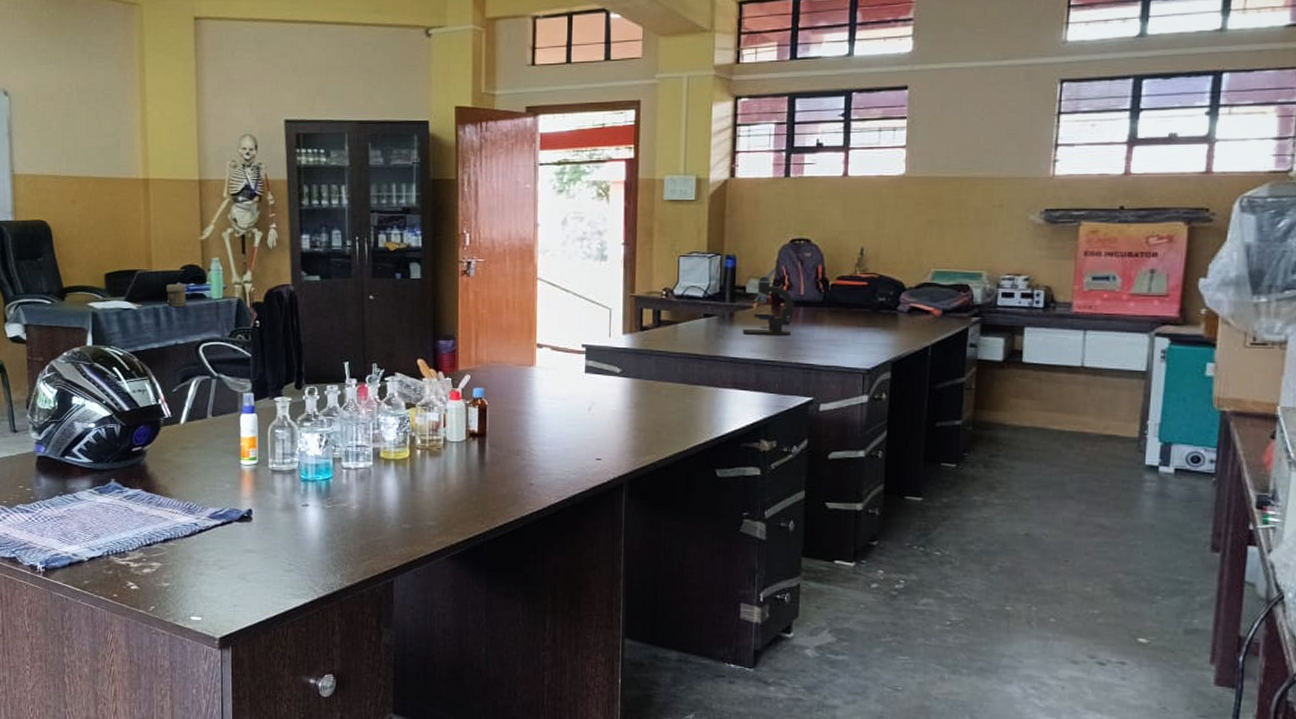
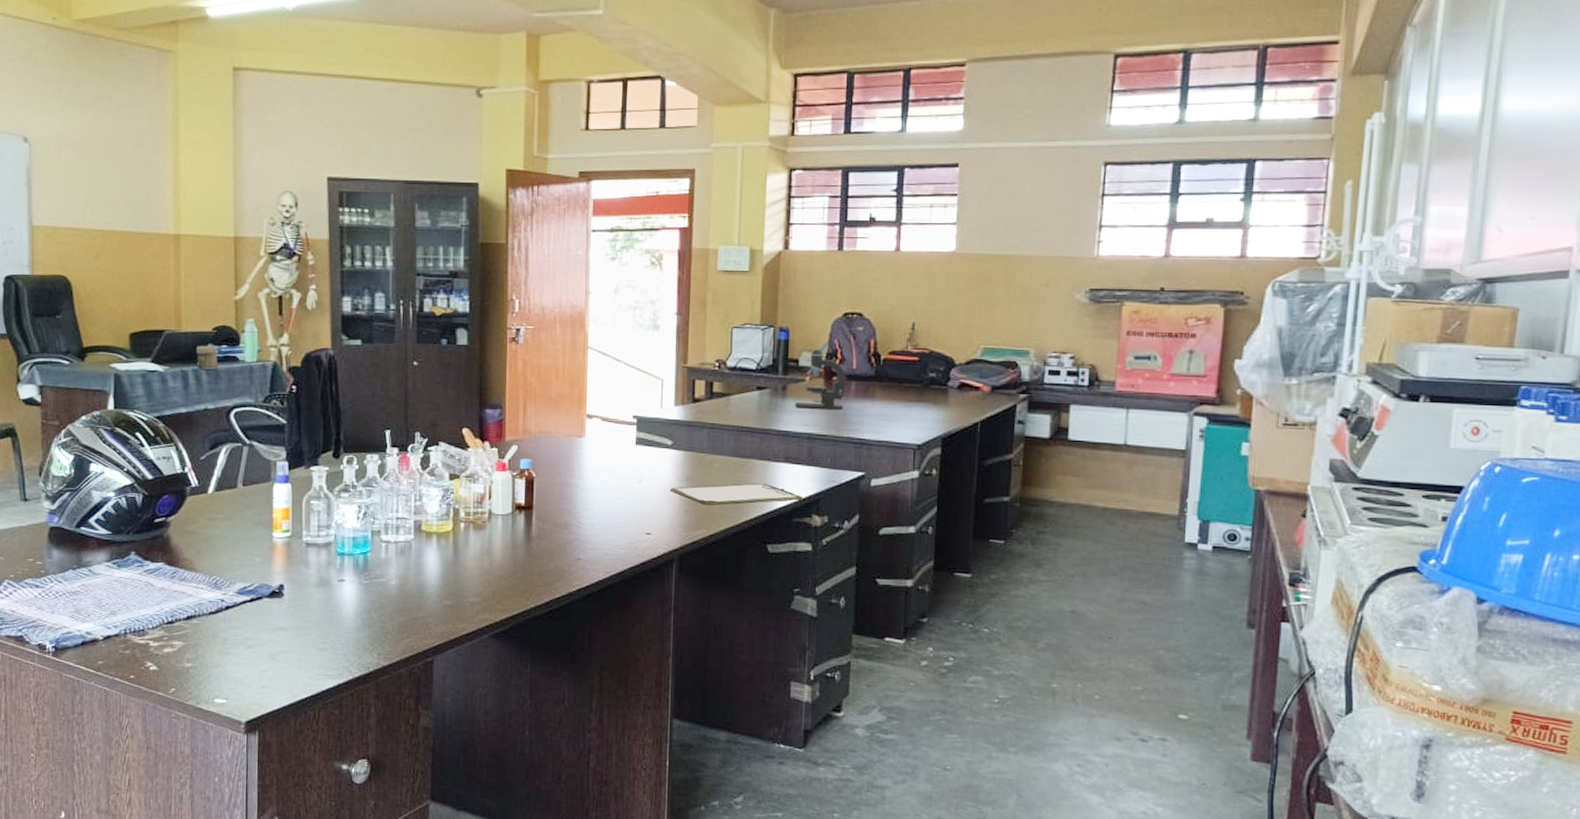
clipboard: none [619,409,752,432] -> present [670,483,803,506]

